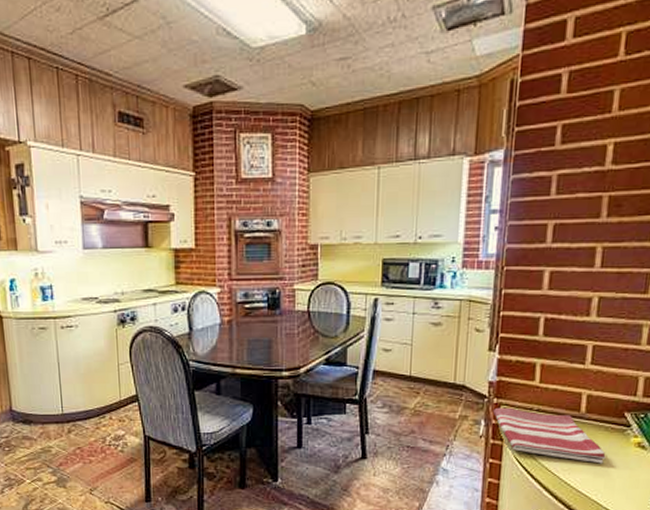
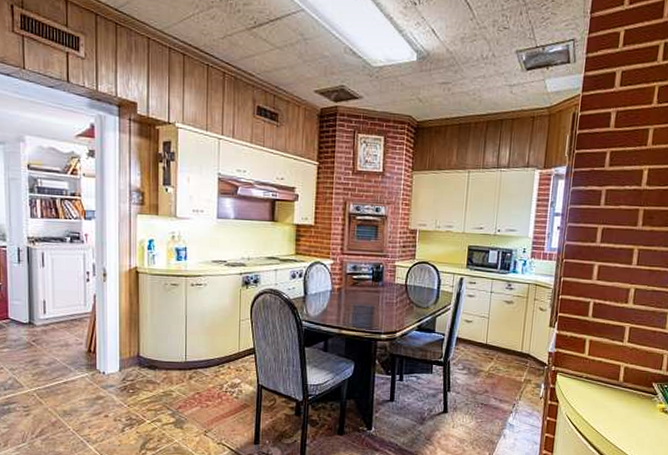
dish towel: present [492,407,606,464] -> none [551,374,638,425]

